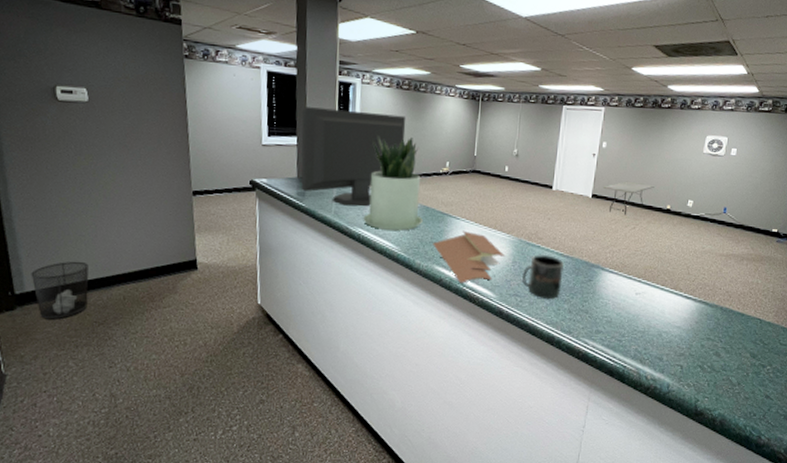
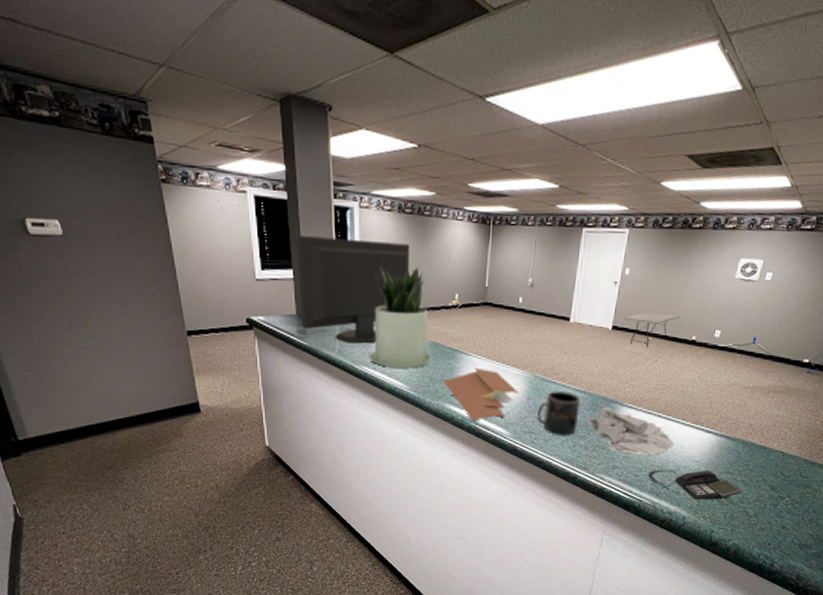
waste bin: present [31,261,89,320] -> none [31,406,94,465]
tissue: none [569,271,654,321] -> present [585,406,674,456]
telephone: none [631,334,723,367] -> present [648,469,741,500]

